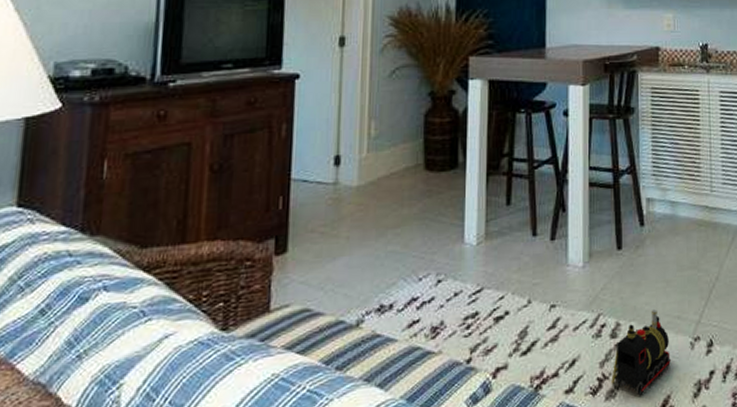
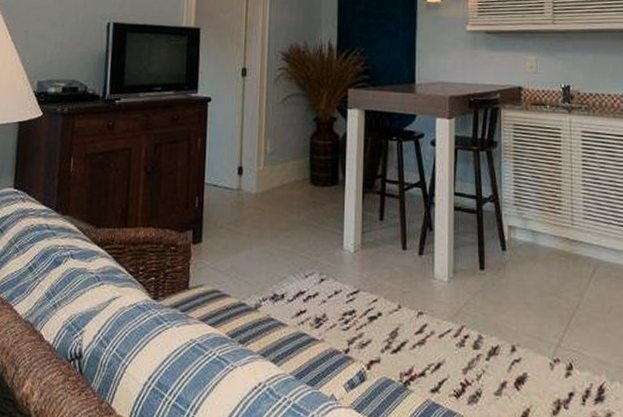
toy train: present [611,308,671,396] -> none [474,327,530,405]

